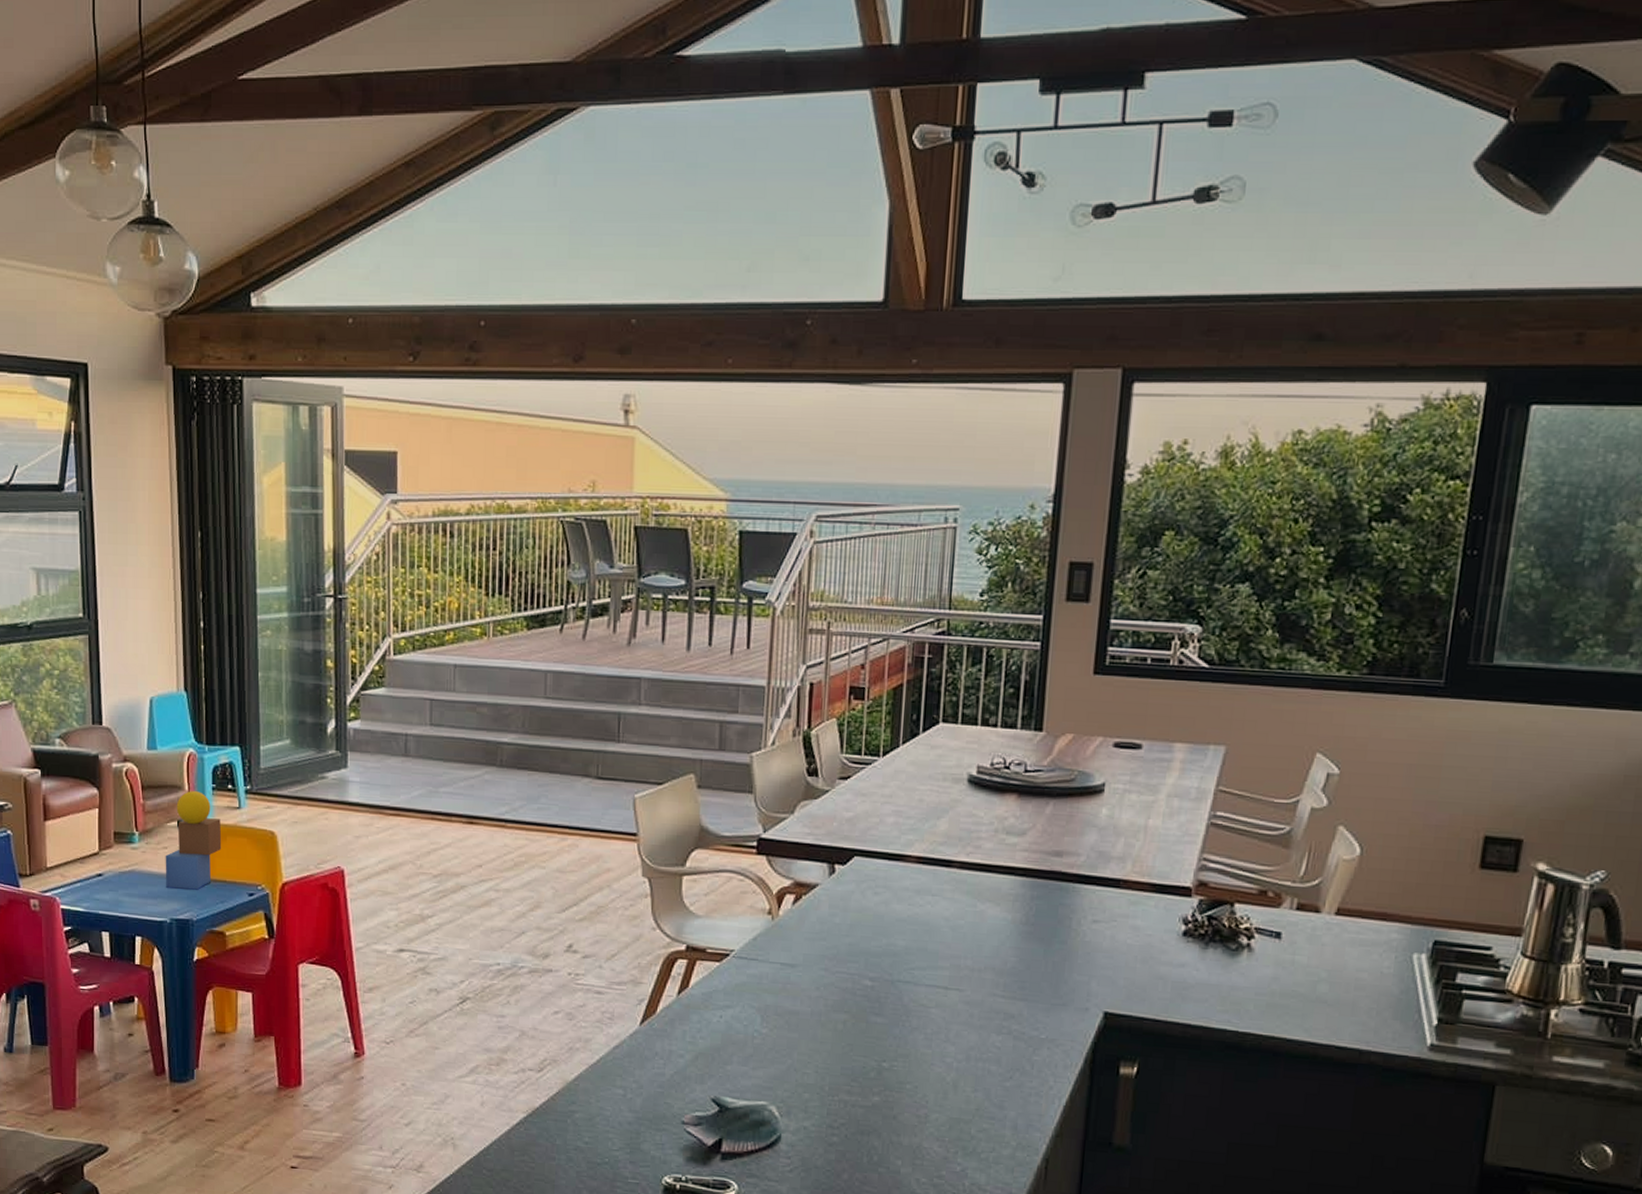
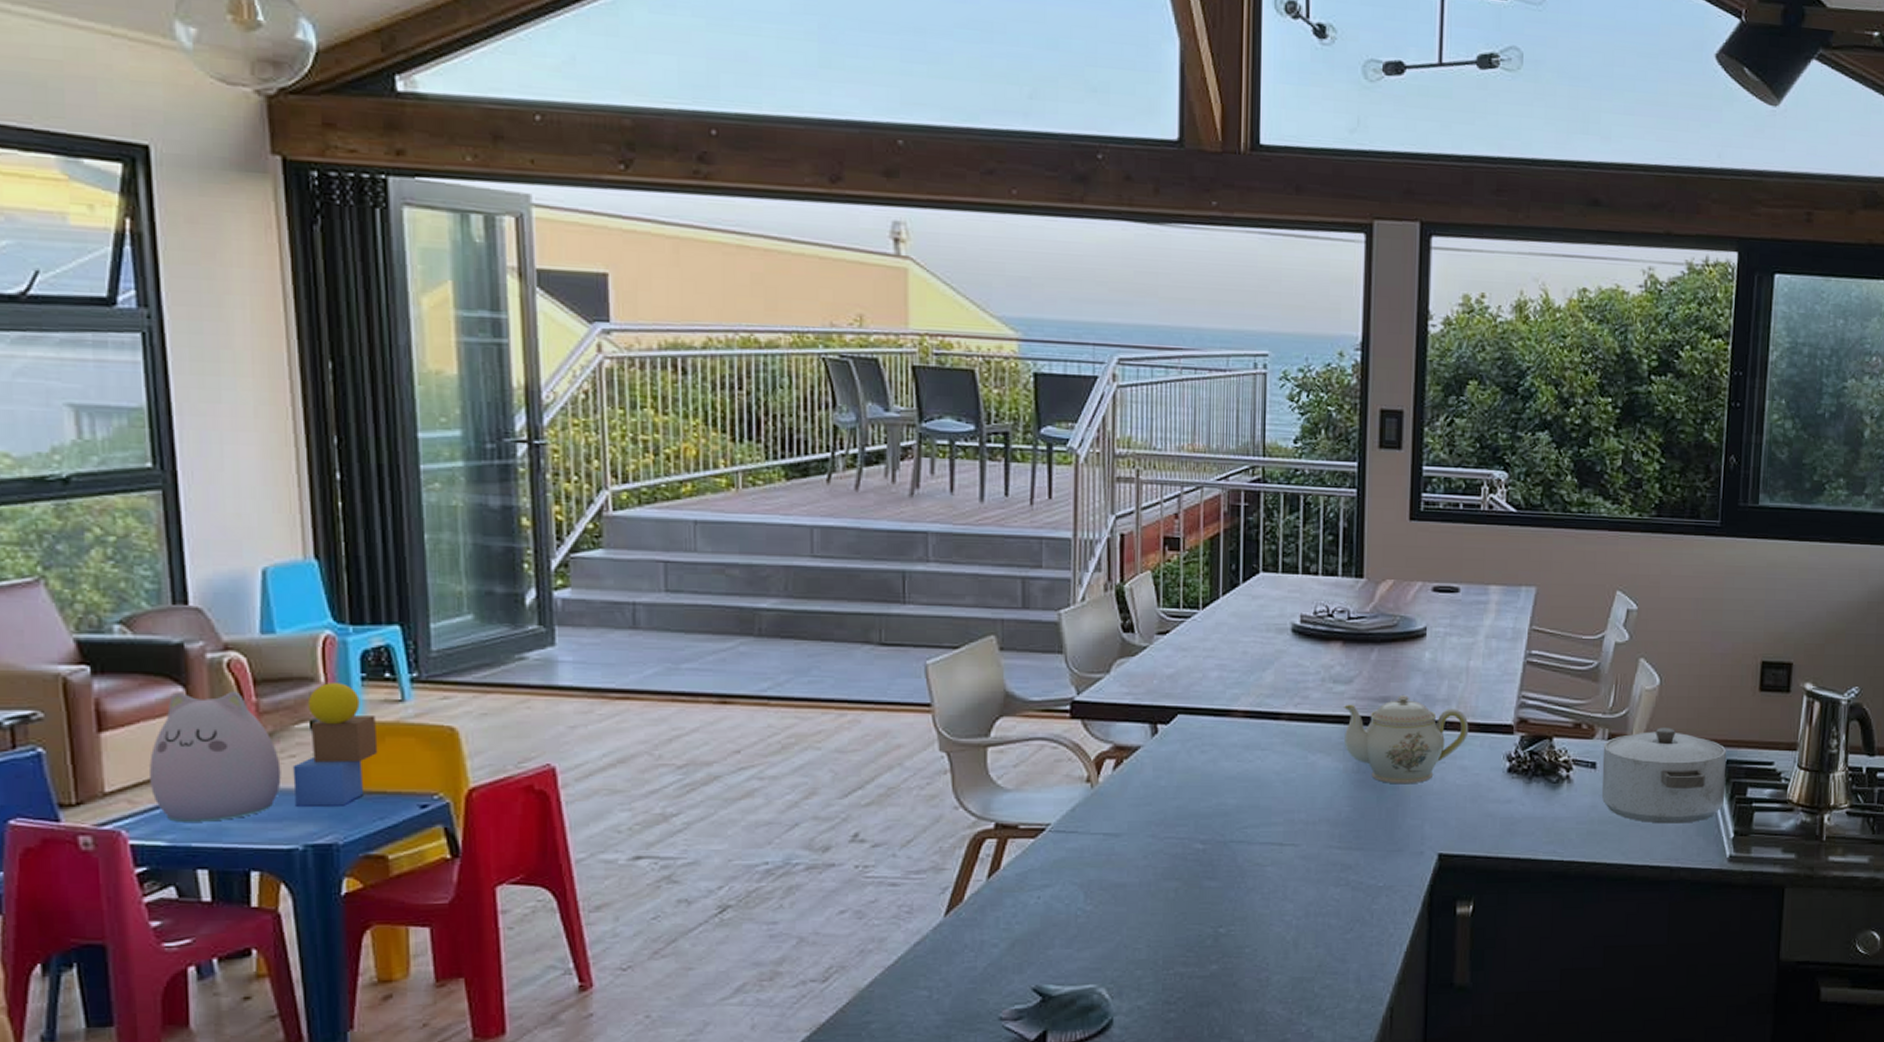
plush toy: none [75,793,158,895] -> present [149,690,282,822]
teapot: none [1014,849,1144,940] -> present [1342,694,1469,785]
cooking pot: none [1285,900,1436,1005] -> present [1601,727,1727,824]

